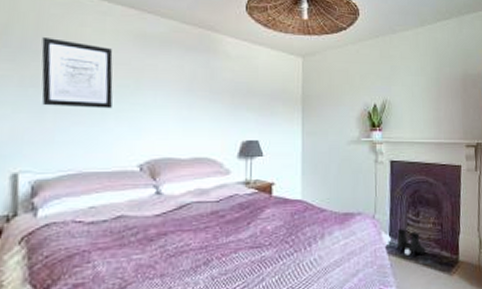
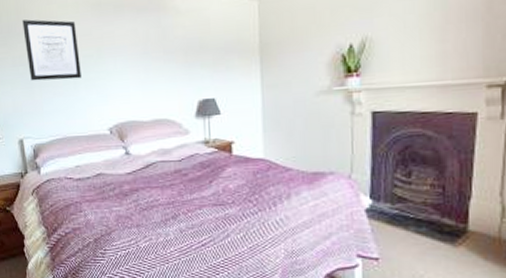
boots: present [396,229,426,256] -> none [379,191,420,222]

